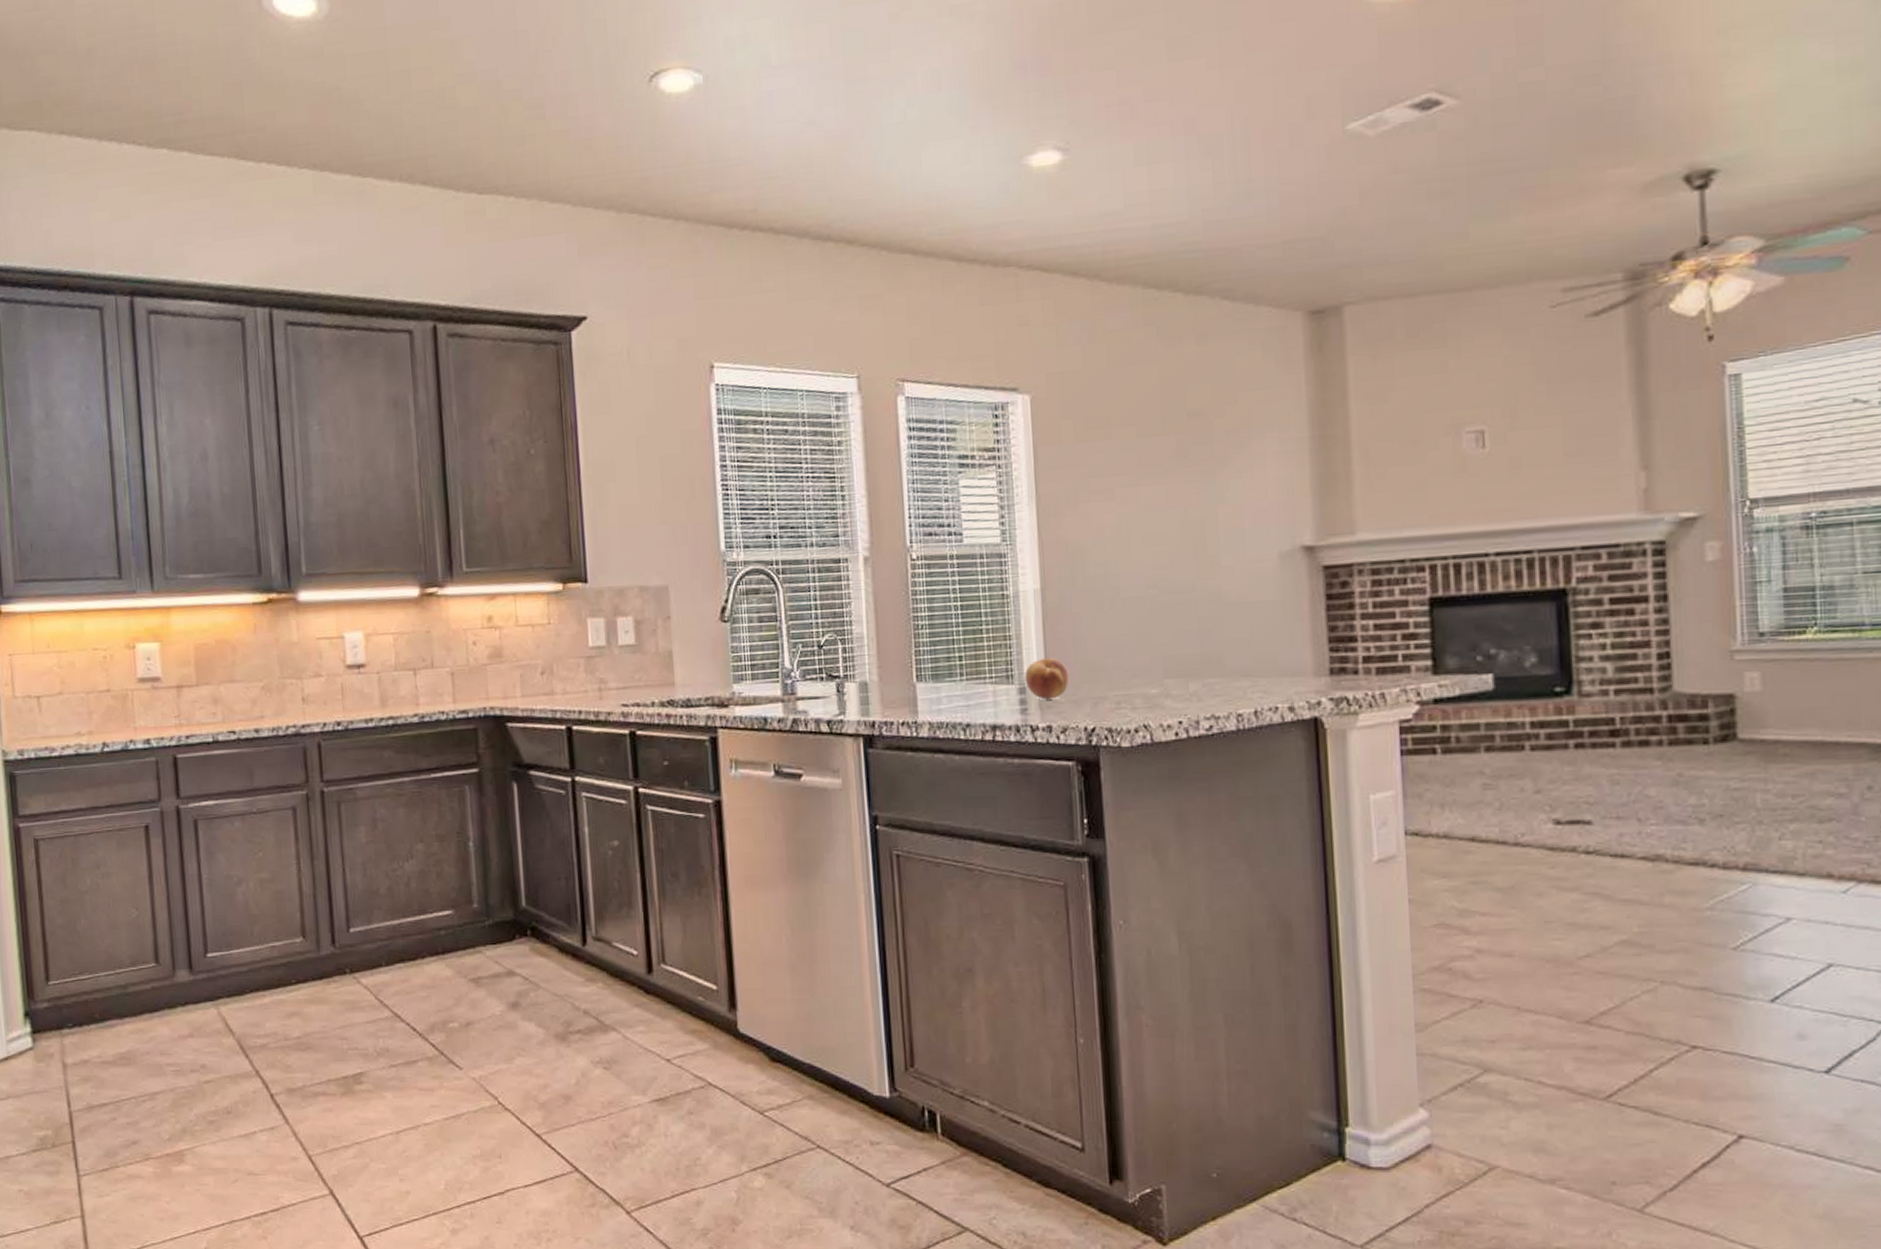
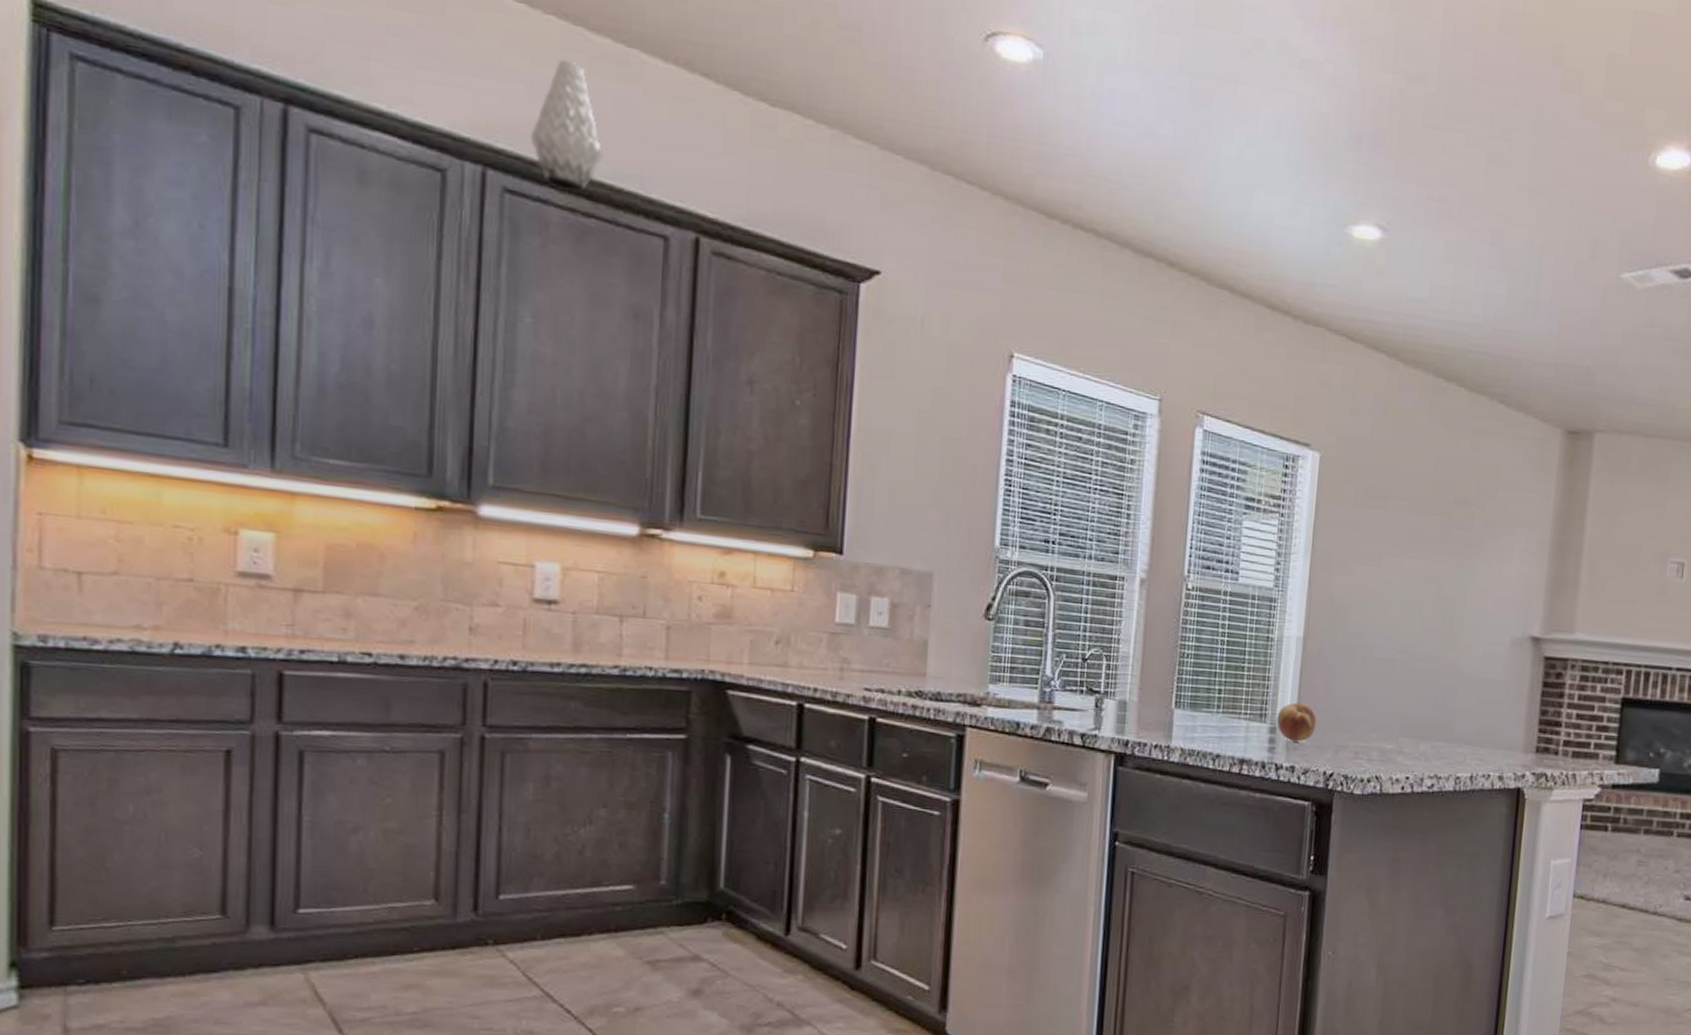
vase: none [300,201,355,311] -> present [530,59,603,192]

